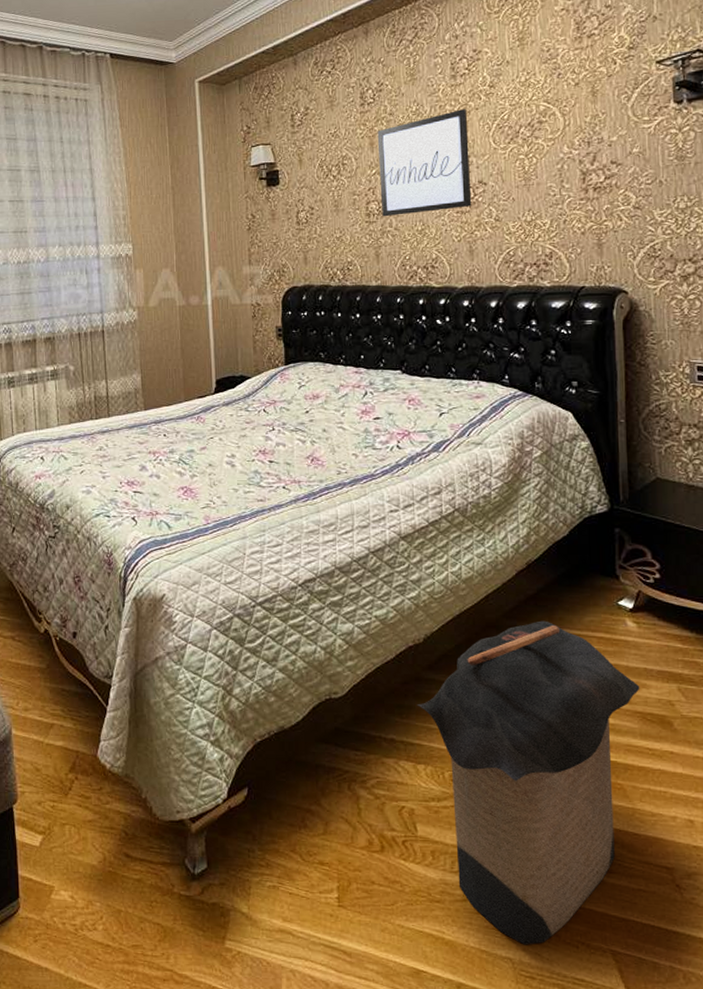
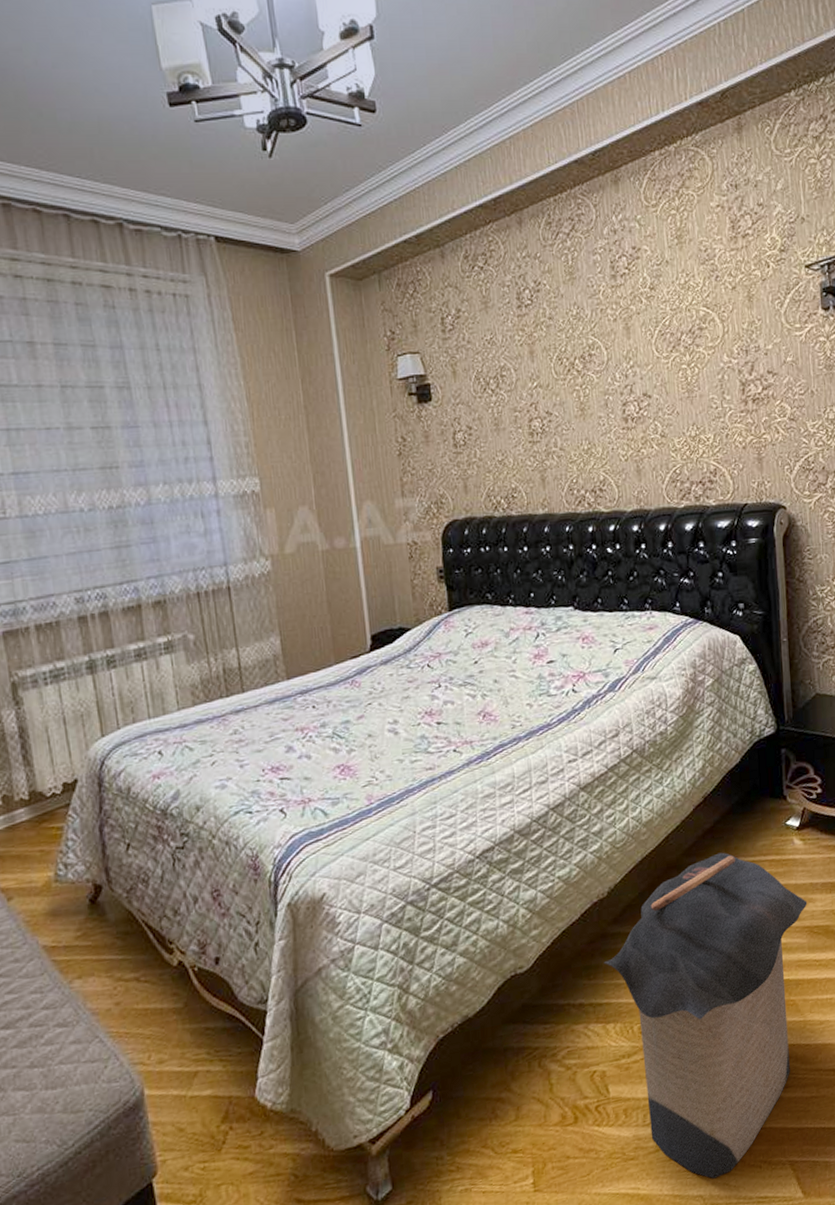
wall art: present [377,108,472,217] -> none [536,312,638,436]

